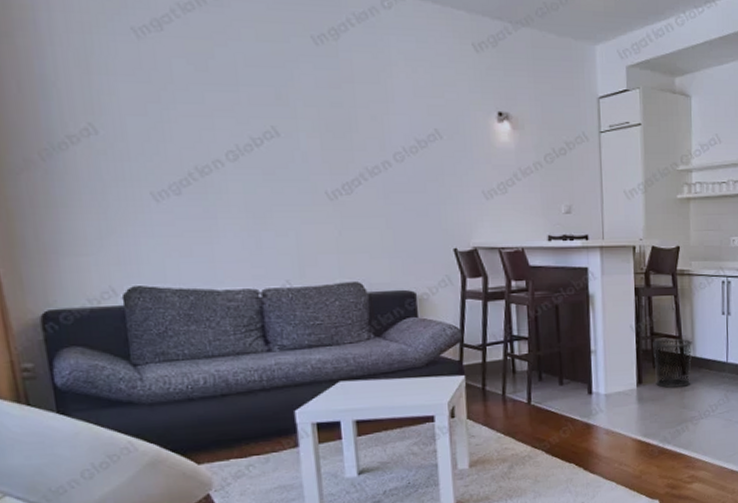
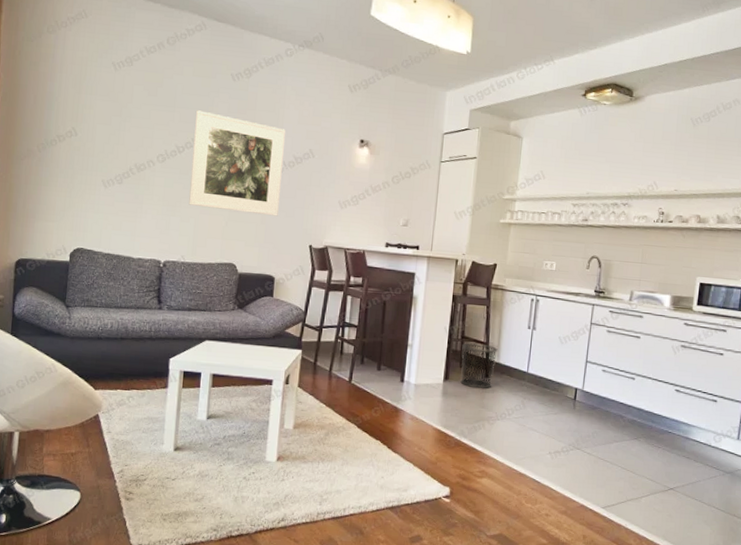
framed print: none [271,87,407,218] -> present [189,110,286,216]

